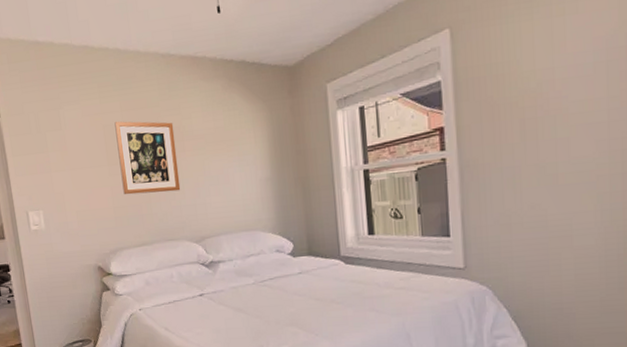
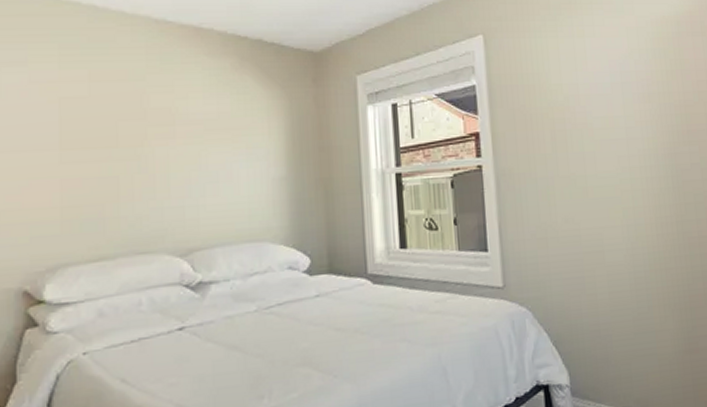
wall art: present [114,121,181,195] -> none [77,94,165,191]

